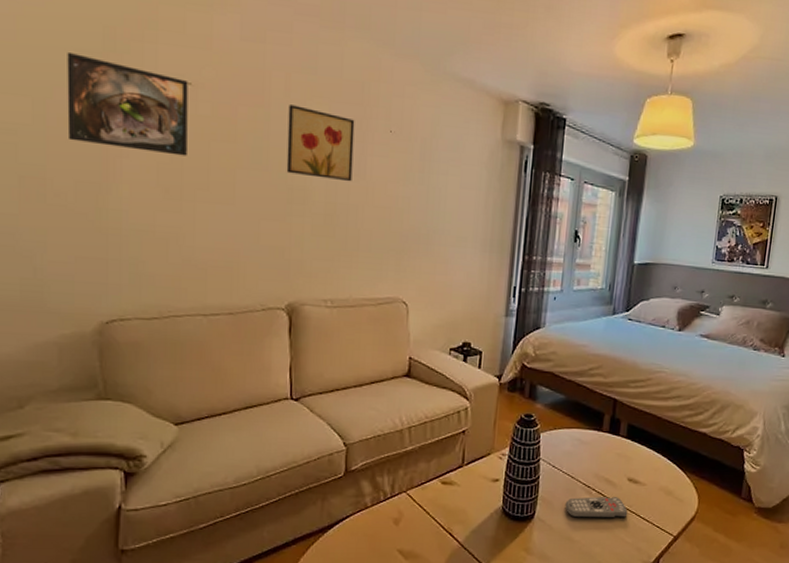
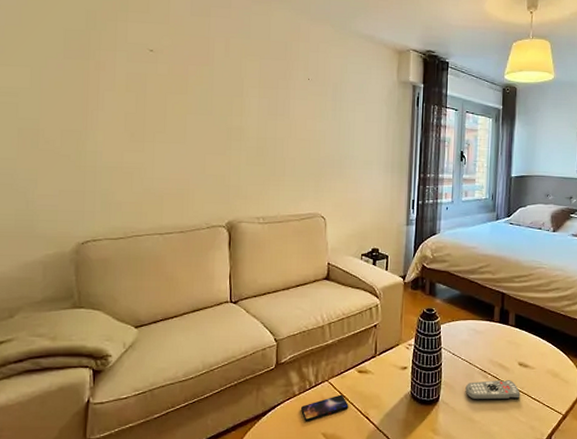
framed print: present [67,51,188,156] -> none [57,31,150,107]
wall art: present [286,105,355,182] -> none [226,63,280,121]
smartphone: none [374,507,430,537] -> present [301,394,349,422]

